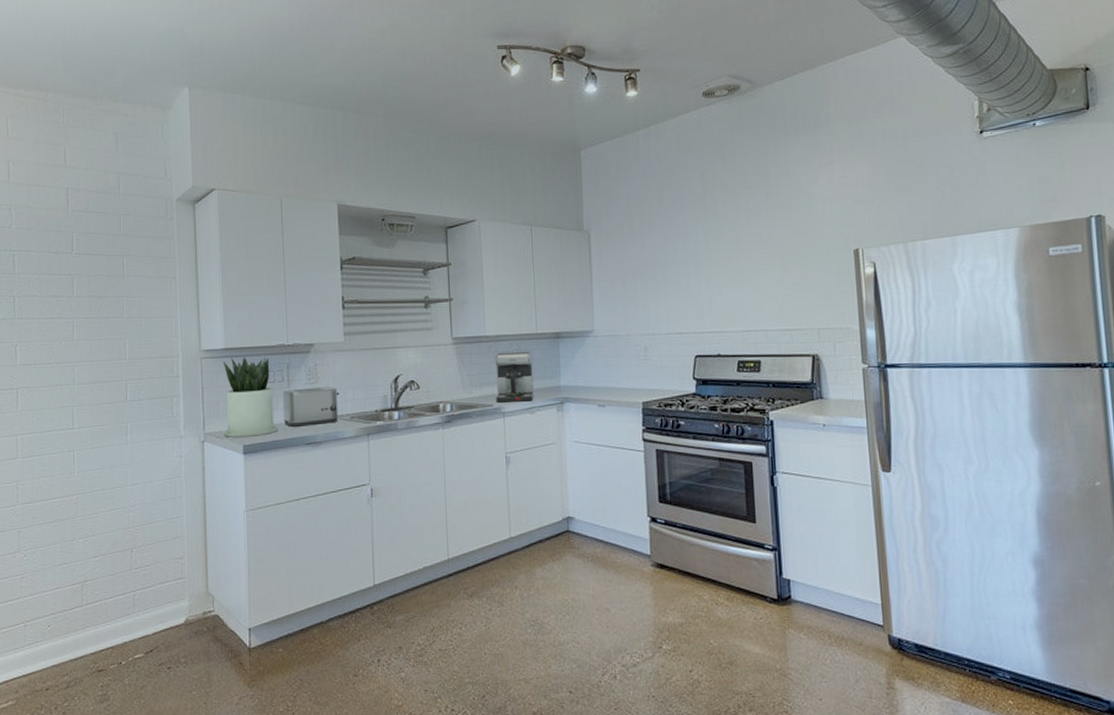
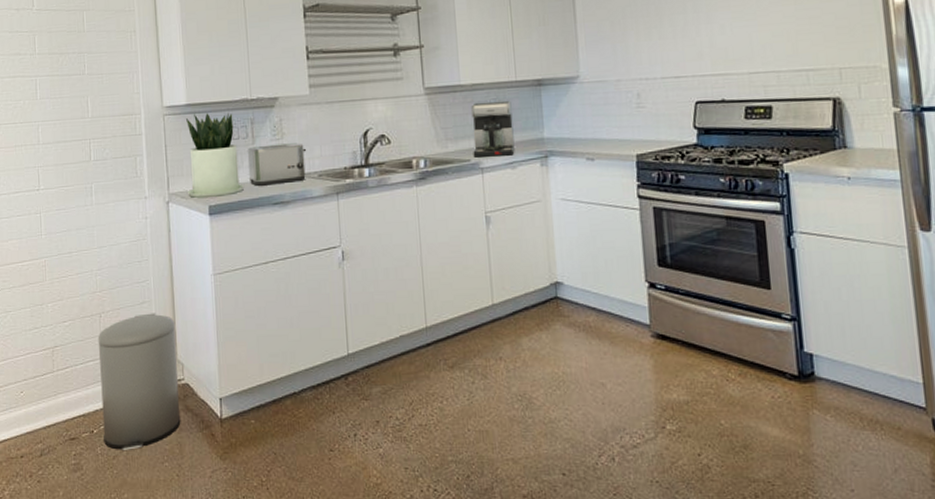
pedal bin: none [128,548,210,682] -> present [97,313,181,451]

